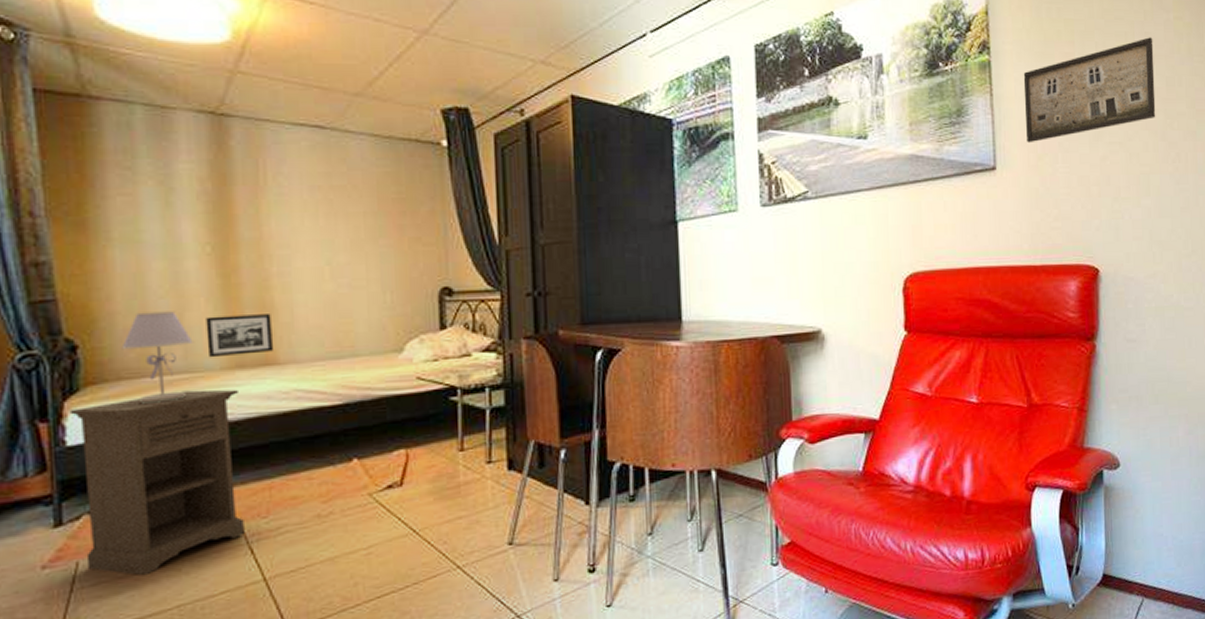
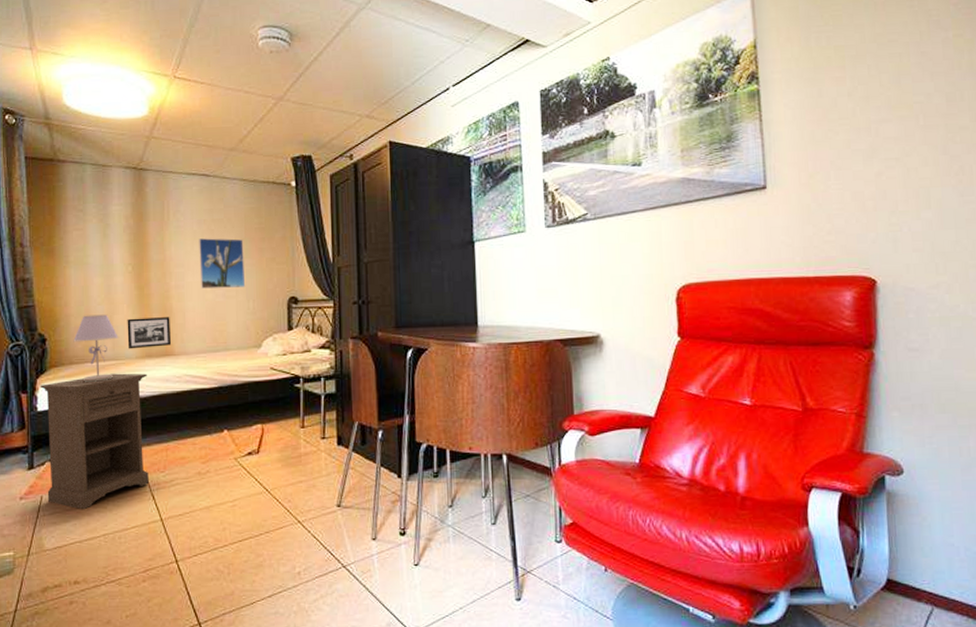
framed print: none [311,210,380,277] -> present [199,238,246,289]
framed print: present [1023,37,1156,143] -> none [792,56,936,163]

